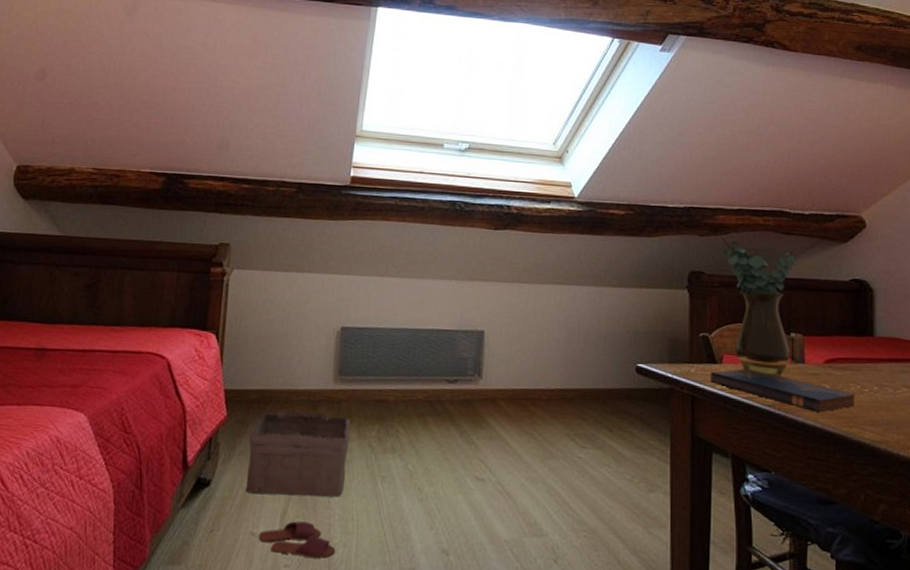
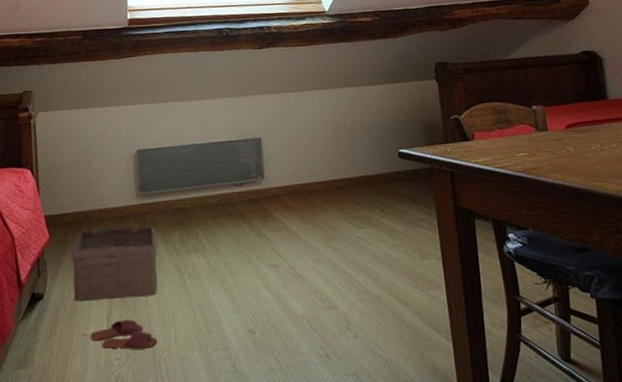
hardcover book: present [710,369,855,412] -> none [465,142,598,172]
vase: present [721,238,796,377] -> none [460,30,535,146]

